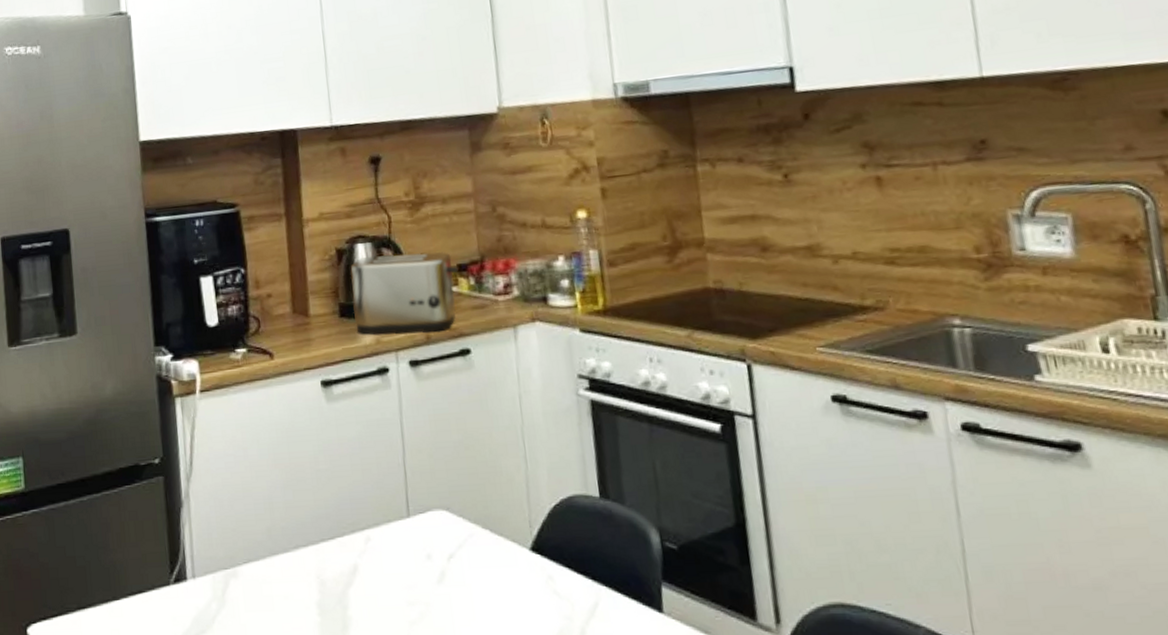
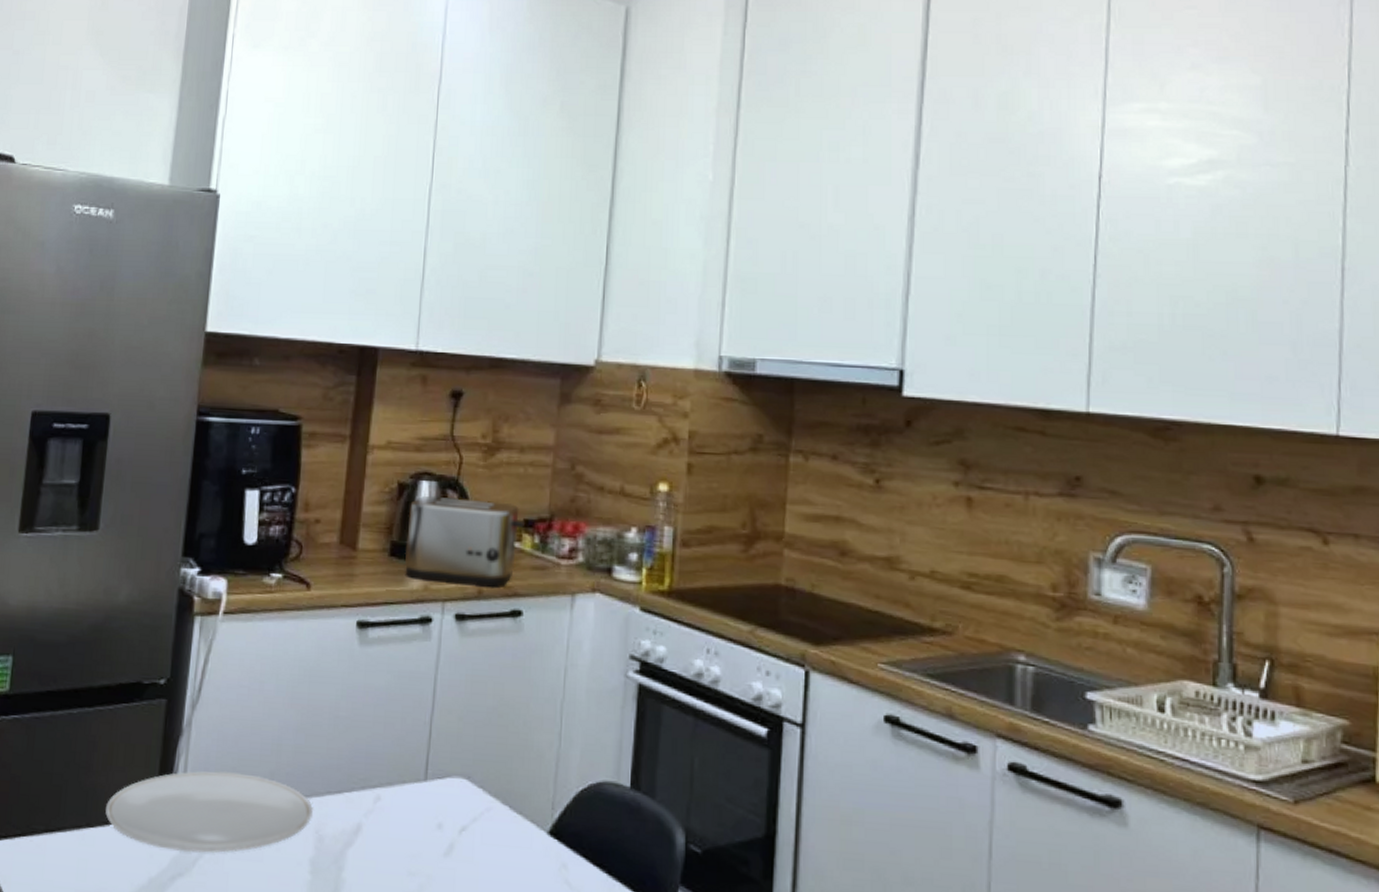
plate: none [127,533,312,612] -> present [105,770,313,854]

